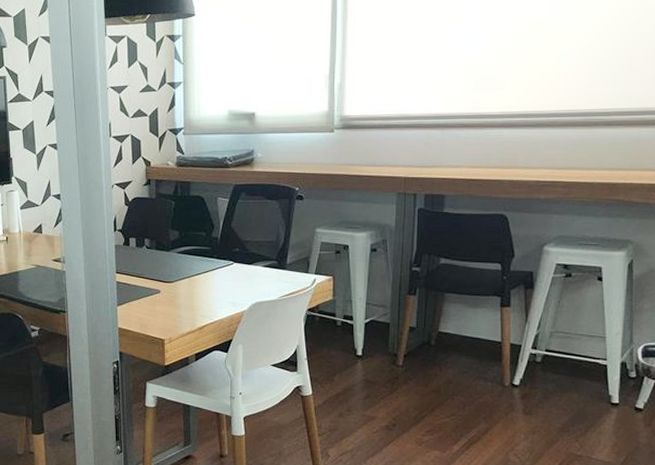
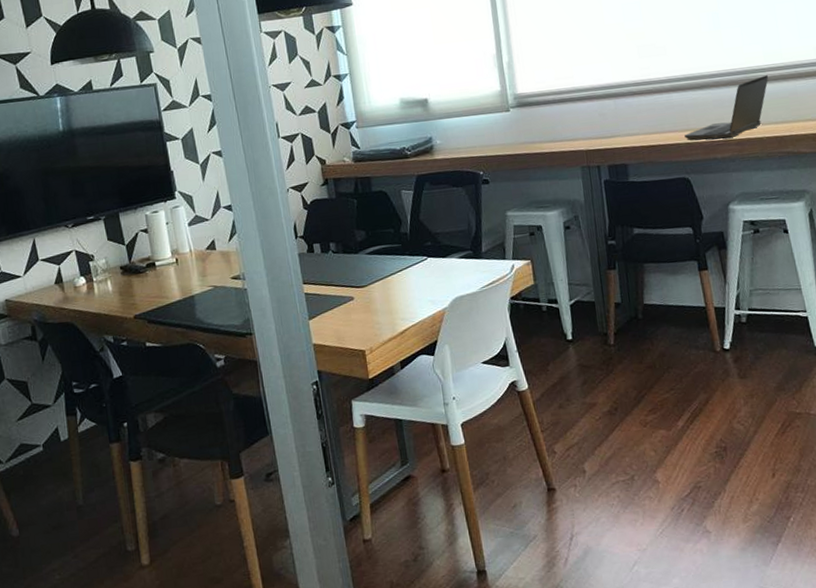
laptop computer: none [509,120,612,180] -> present [684,75,769,140]

